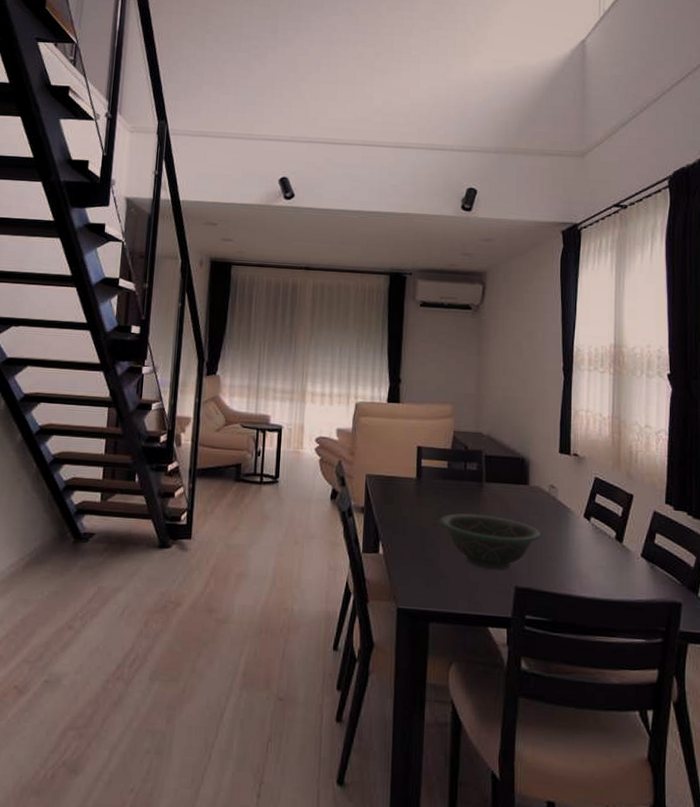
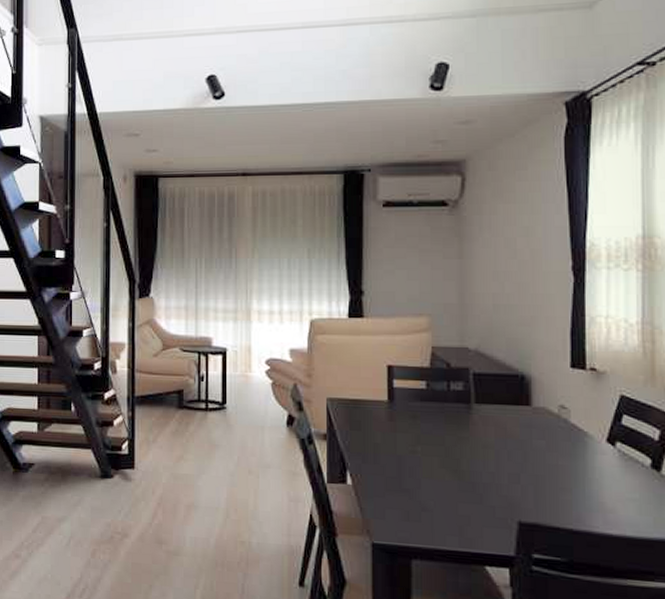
decorative bowl: present [440,513,542,571] -> none [419,439,551,503]

